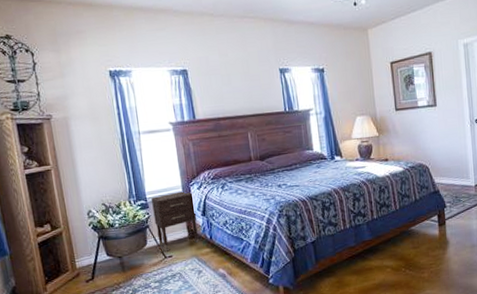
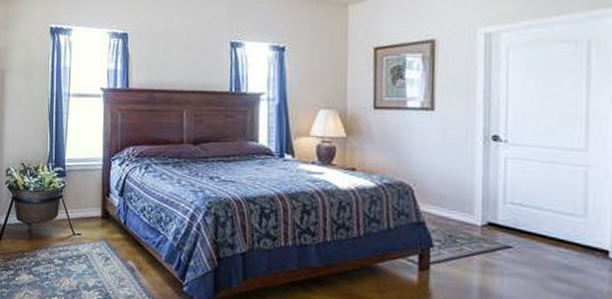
nightstand: present [151,191,199,252] -> none [69,164,114,228]

